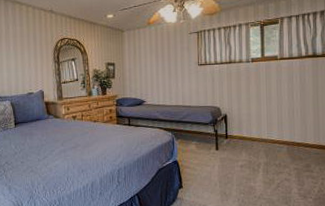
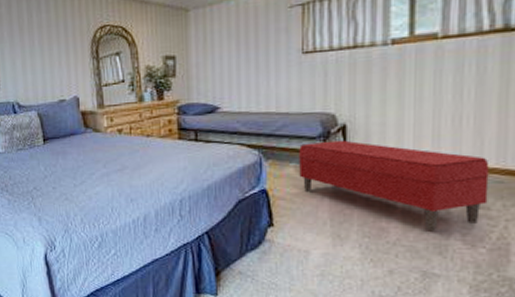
bench: none [198,125,311,188] -> present [299,140,490,231]

